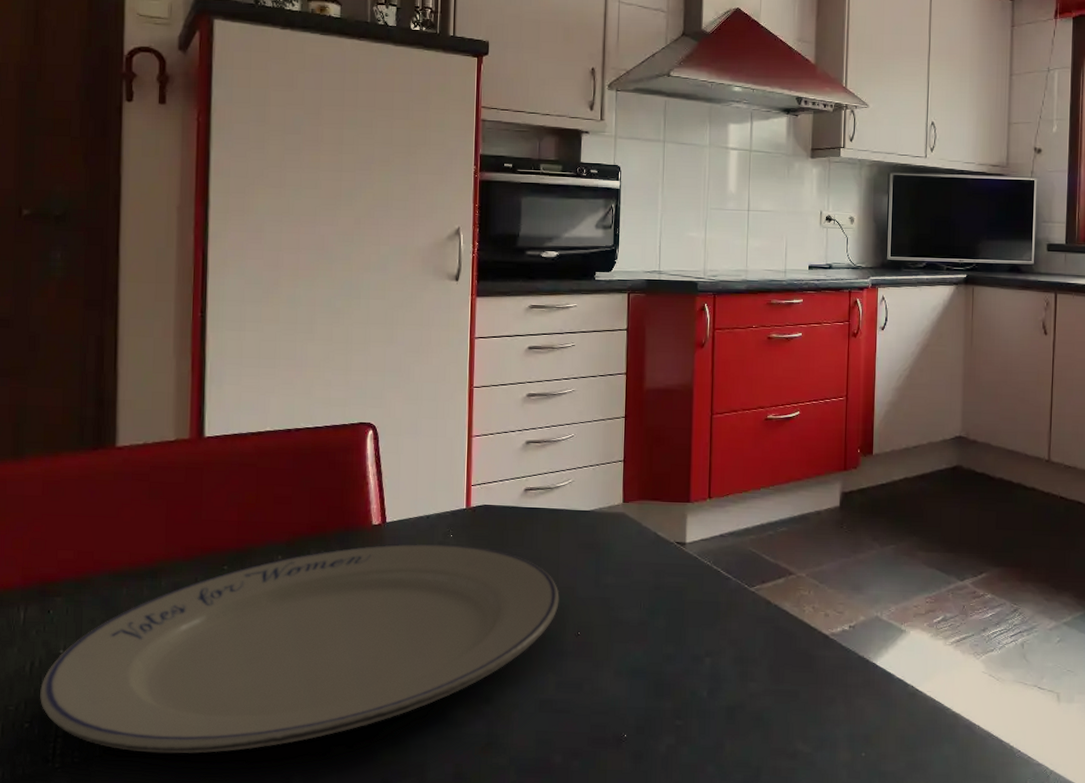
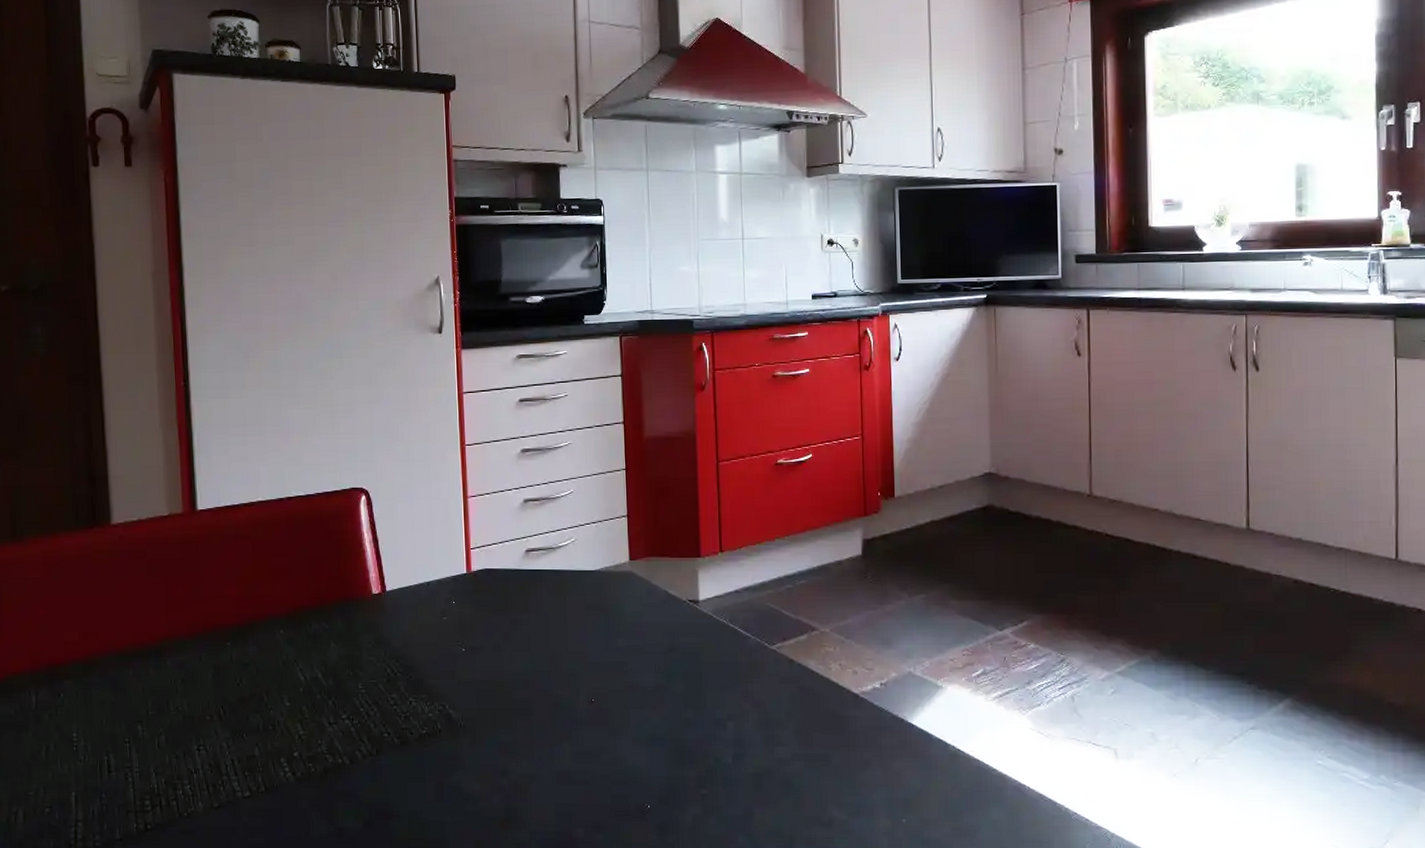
plate: present [40,543,559,754] -> none [57,611,570,836]

